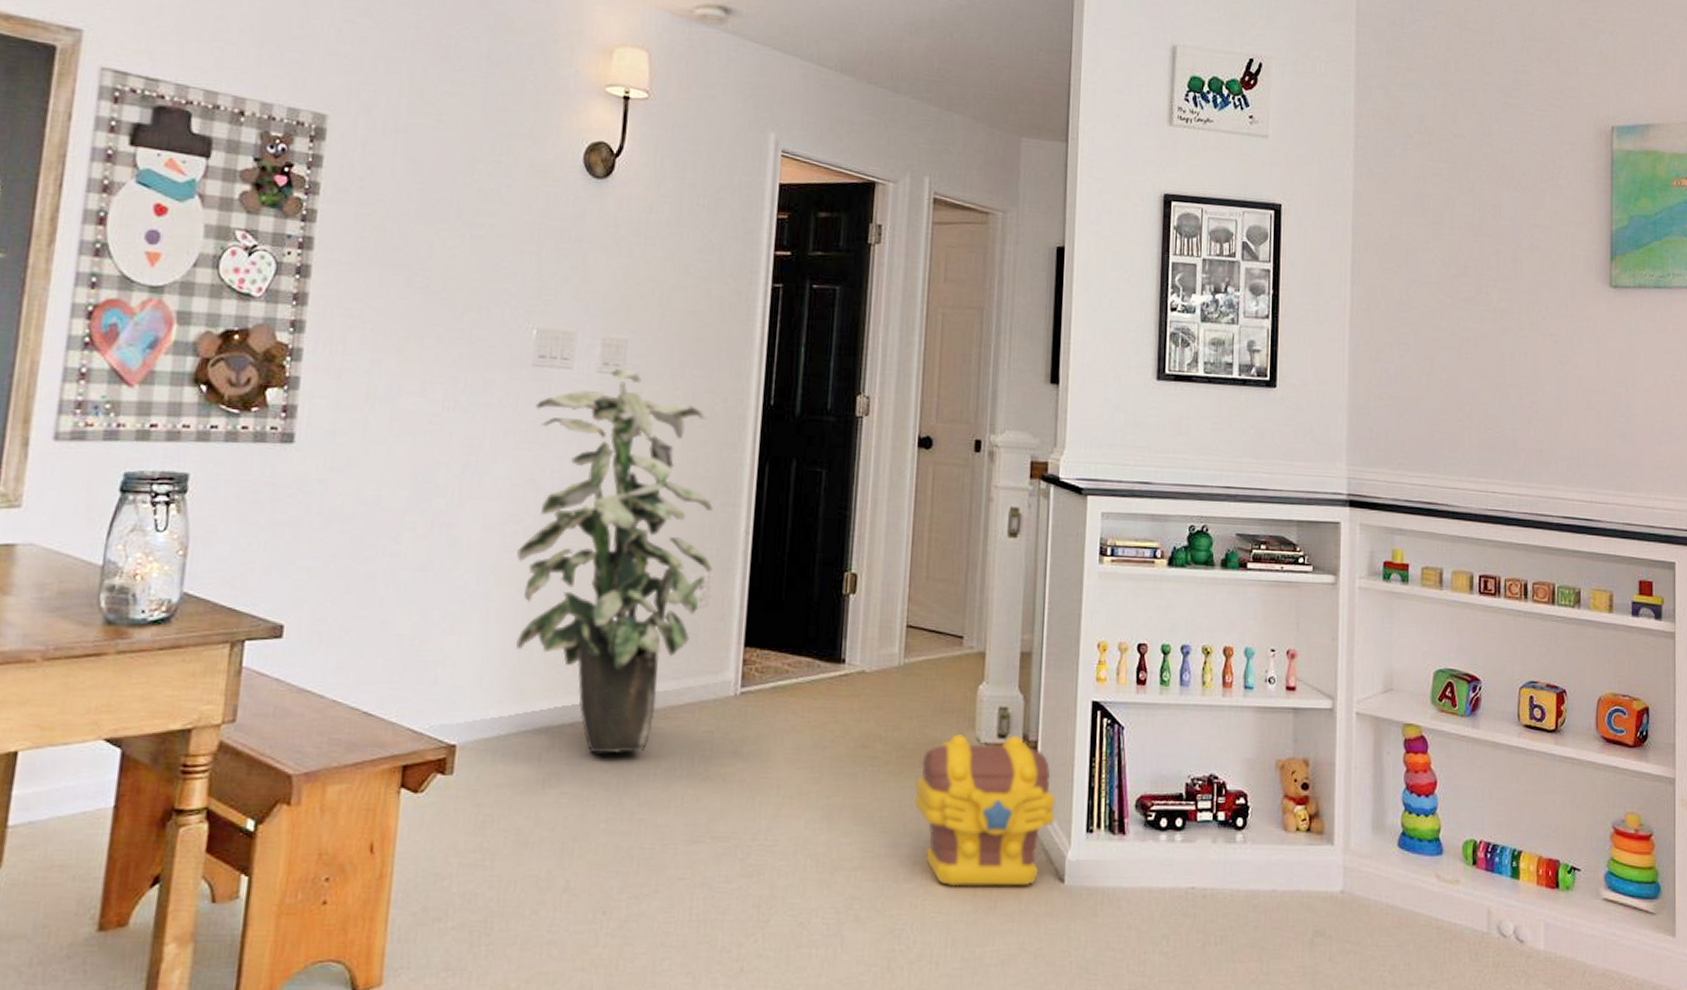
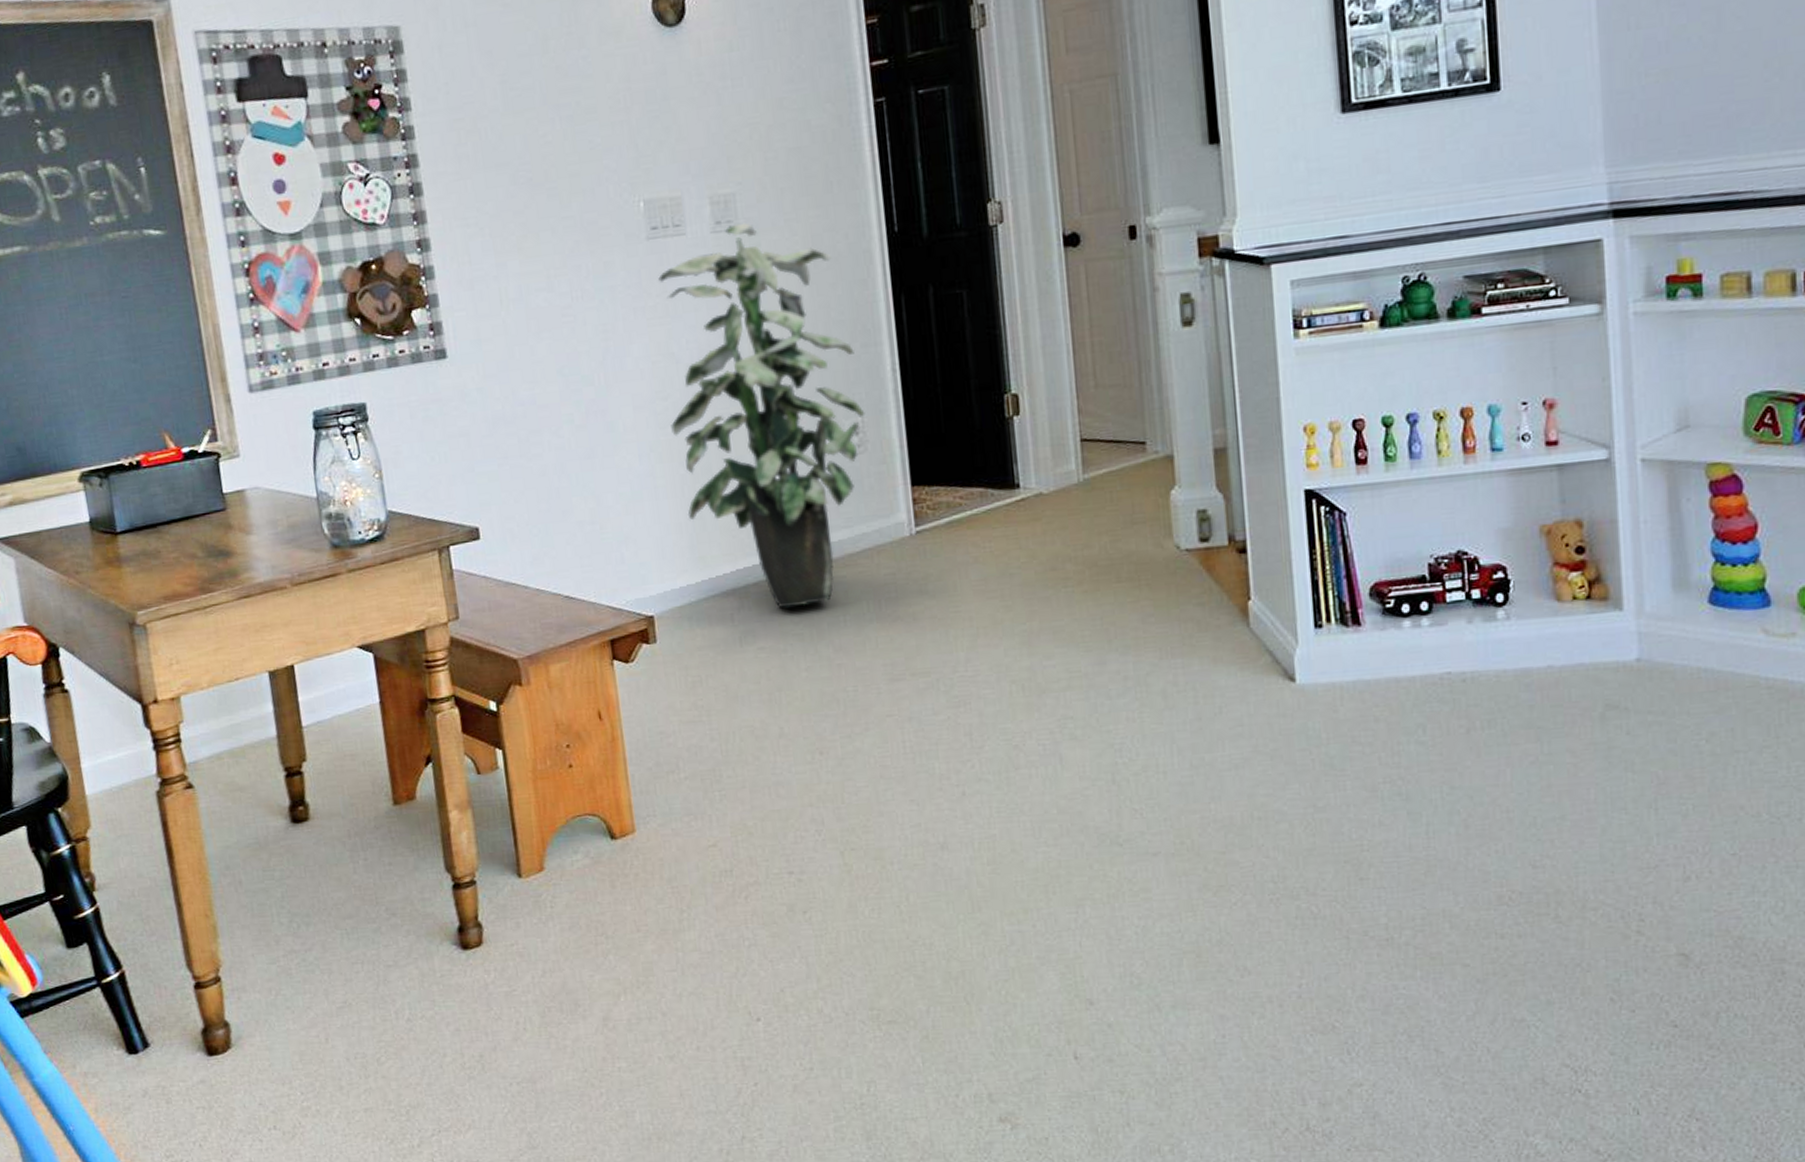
toy chest: present [914,734,1056,887] -> none [1114,536,1276,697]

